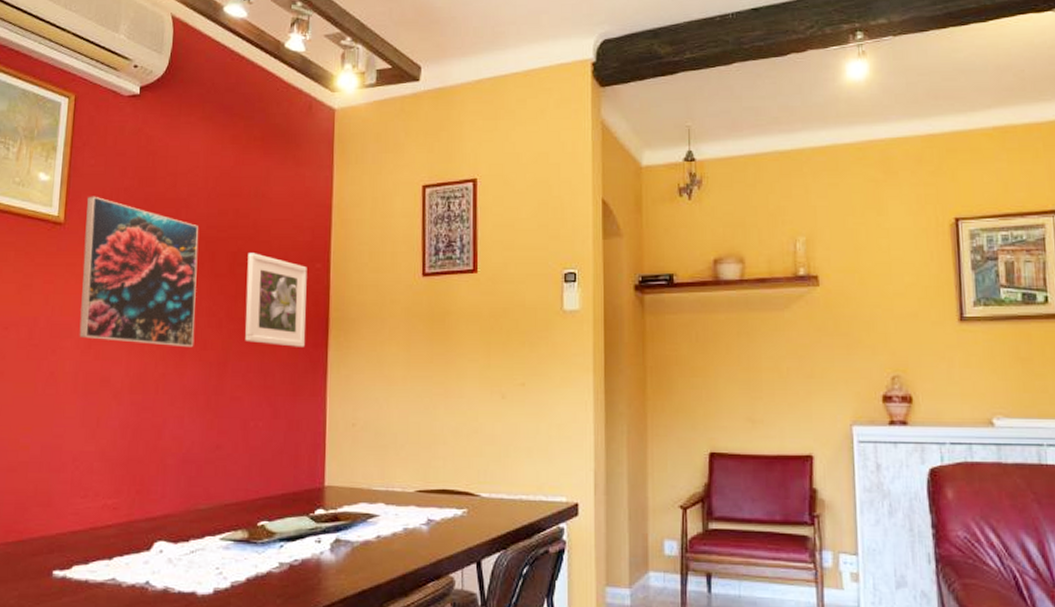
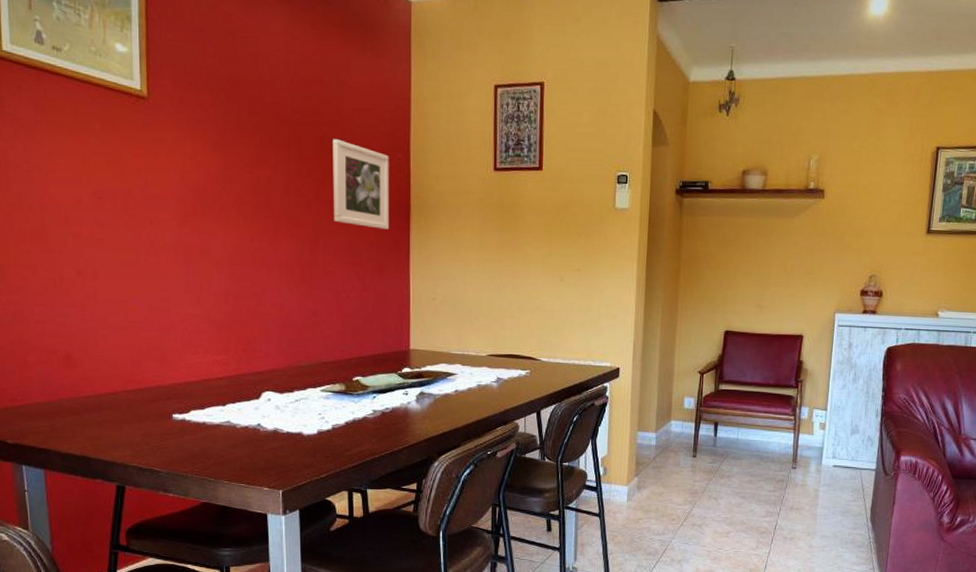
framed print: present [79,196,199,348] -> none [168,71,287,225]

